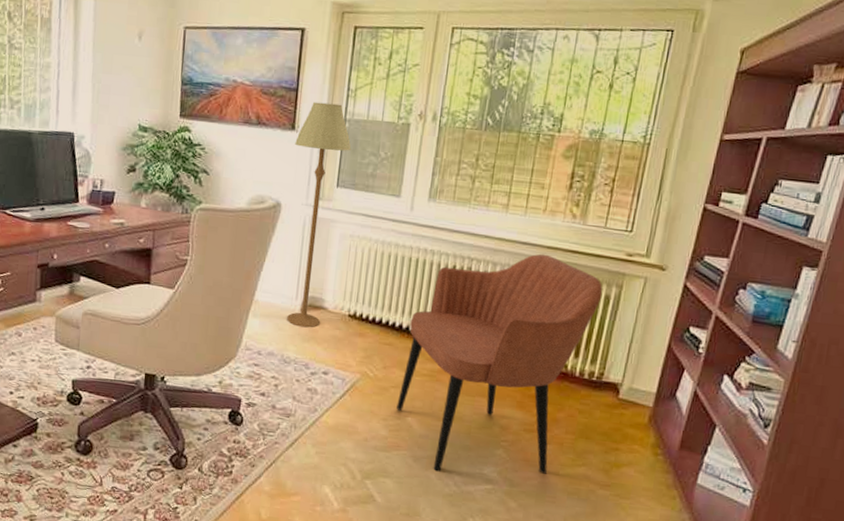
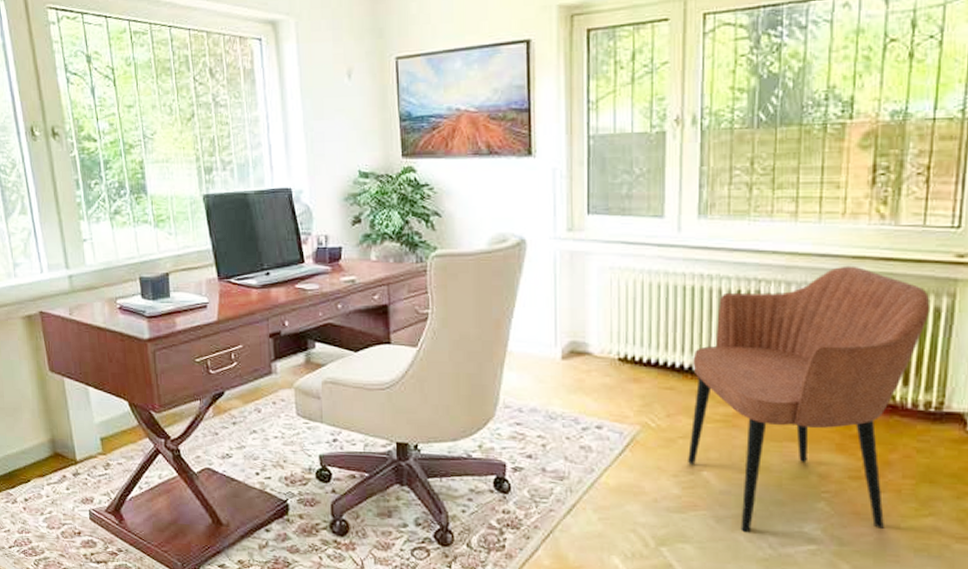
floor lamp: present [287,101,351,328] -> none [534,119,599,377]

